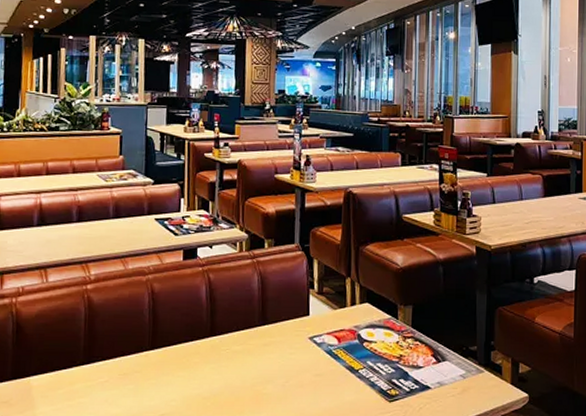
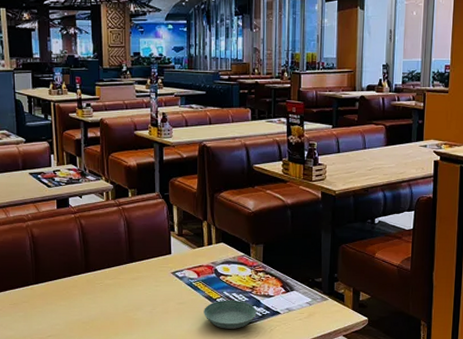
saucer: none [344,371,404,407] -> present [204,300,257,329]

